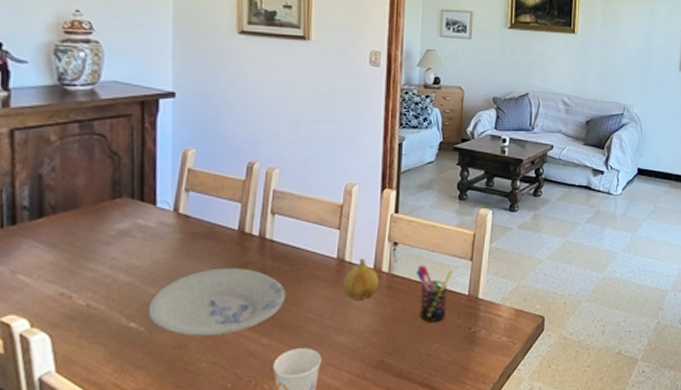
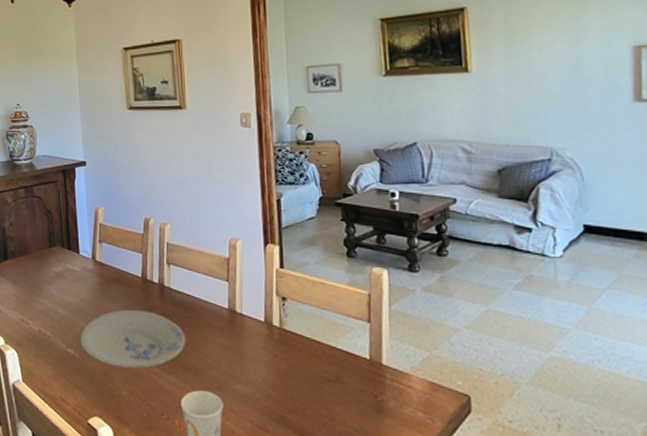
fruit: present [343,257,380,300] -> none [237,310,272,352]
pen holder: present [415,265,454,322] -> none [308,323,350,384]

